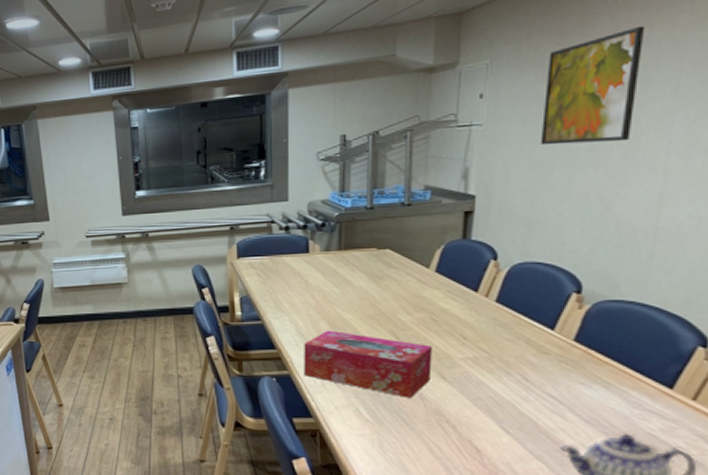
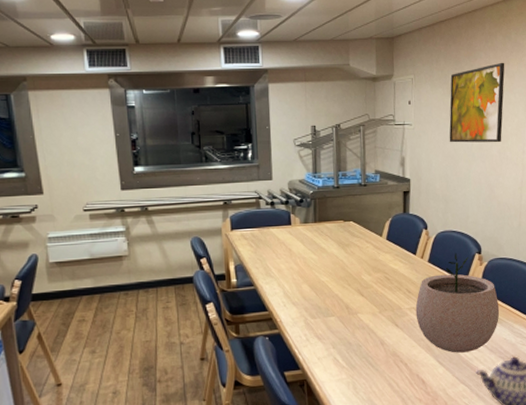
tissue box: present [304,330,432,398] -> none [290,291,388,345]
plant pot: none [472,290,607,421] -> present [415,252,500,353]

